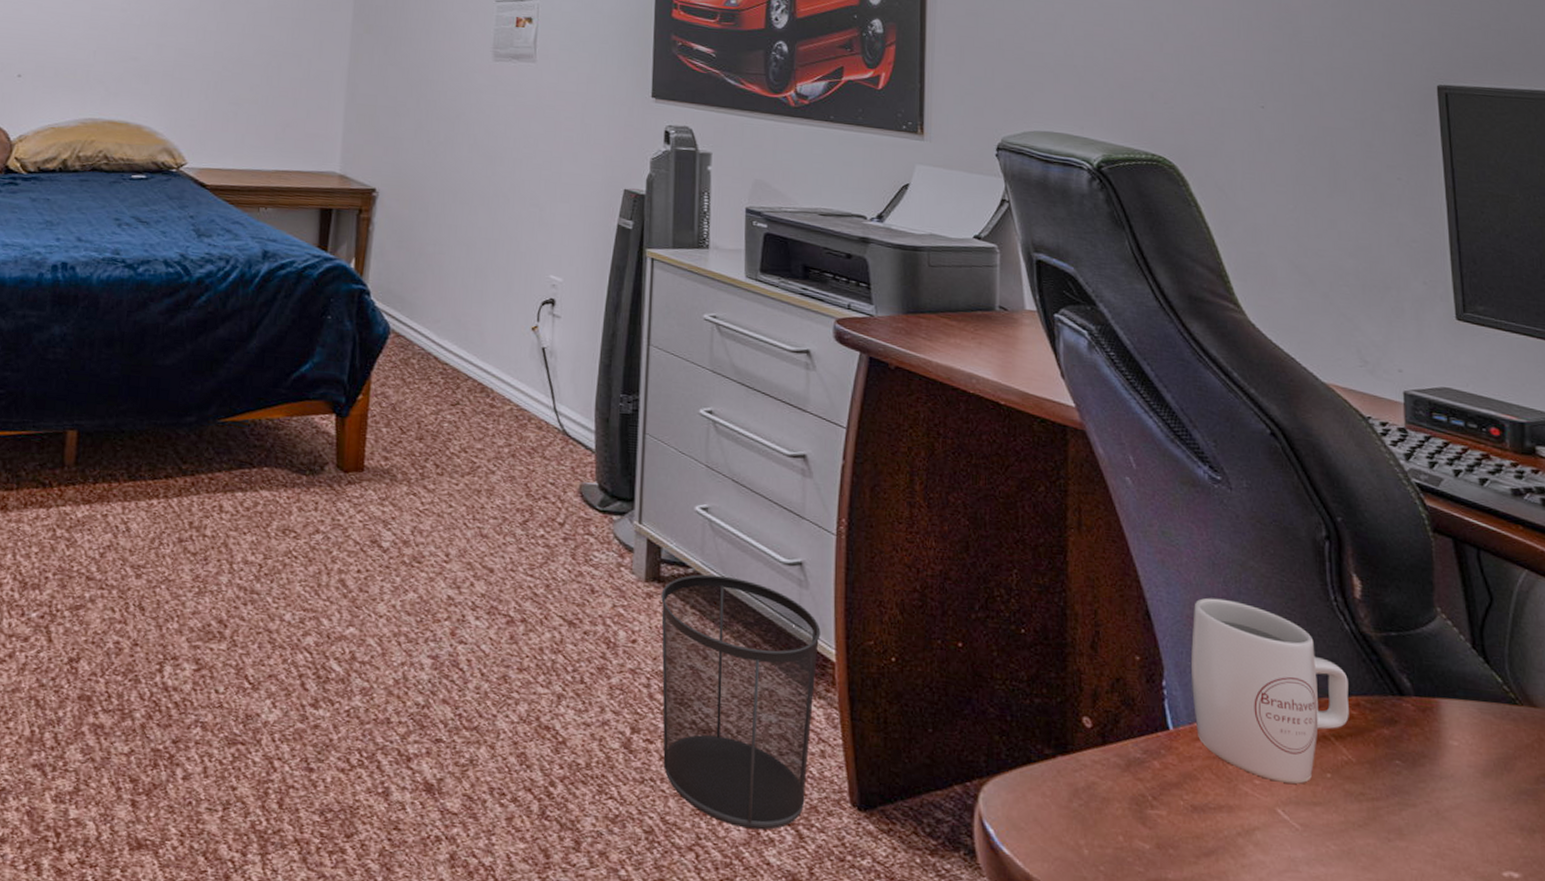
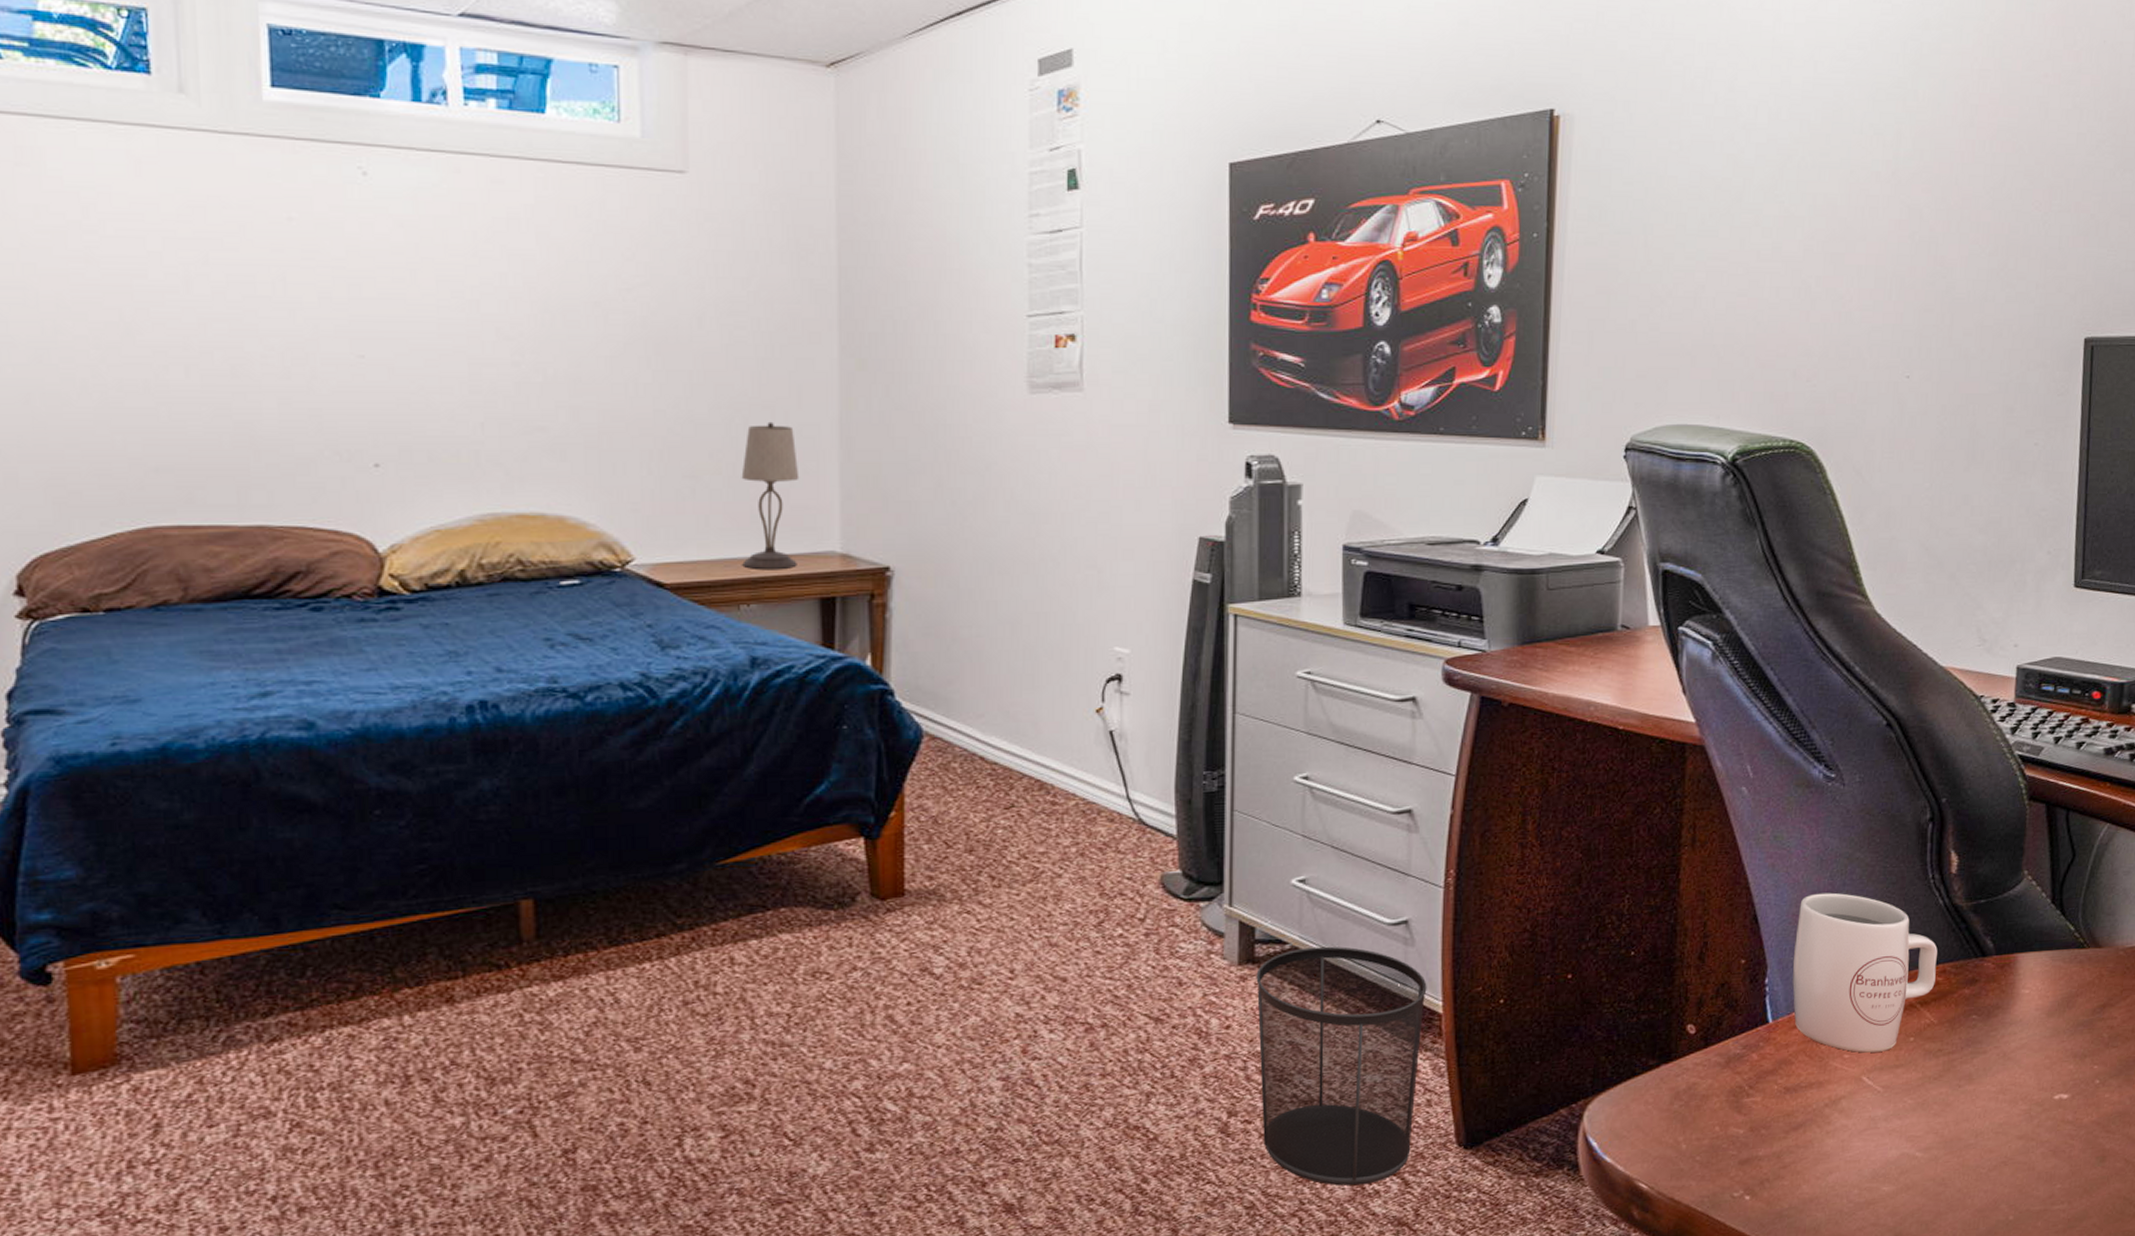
table lamp: none [265,66,315,183] -> present [741,421,800,570]

